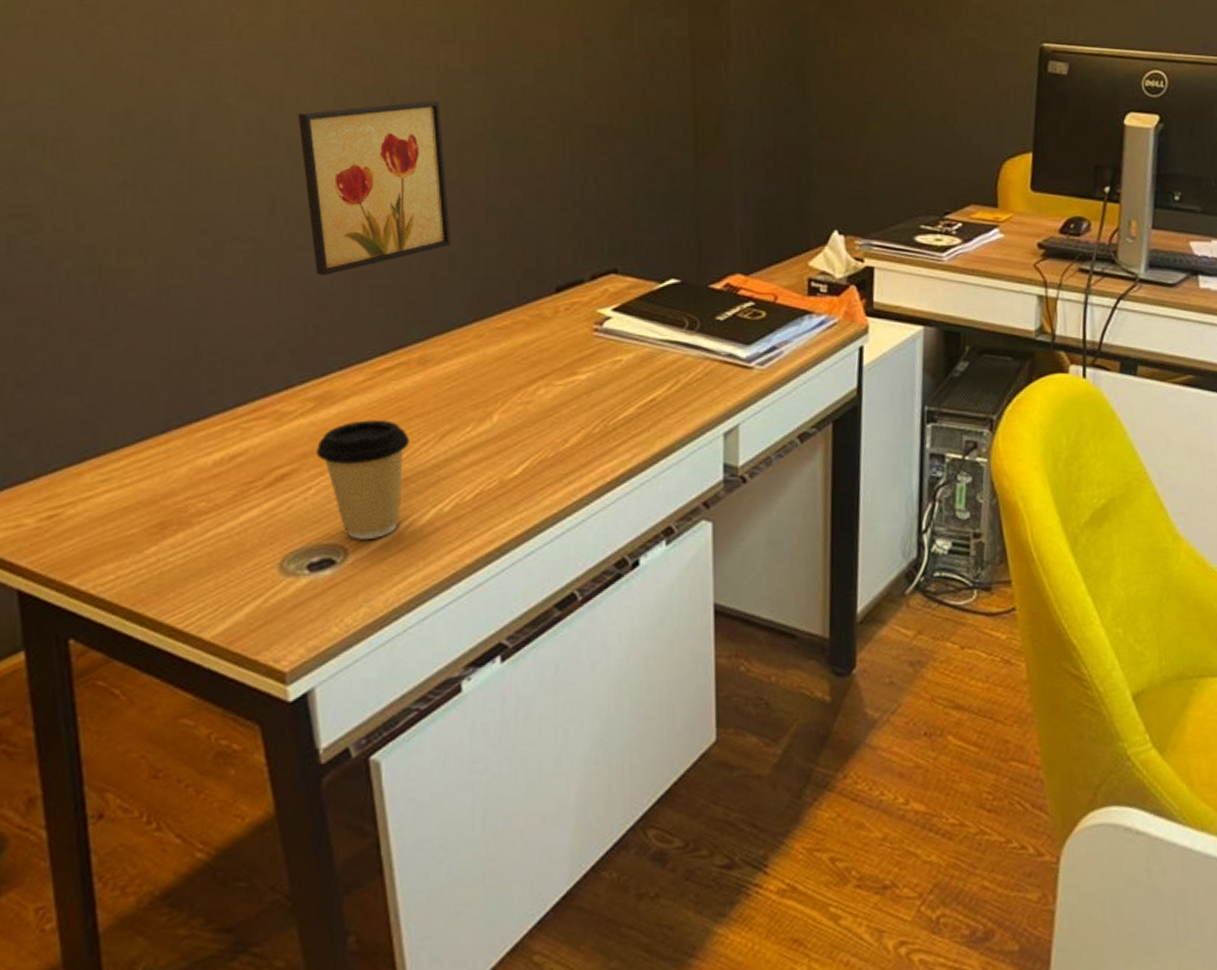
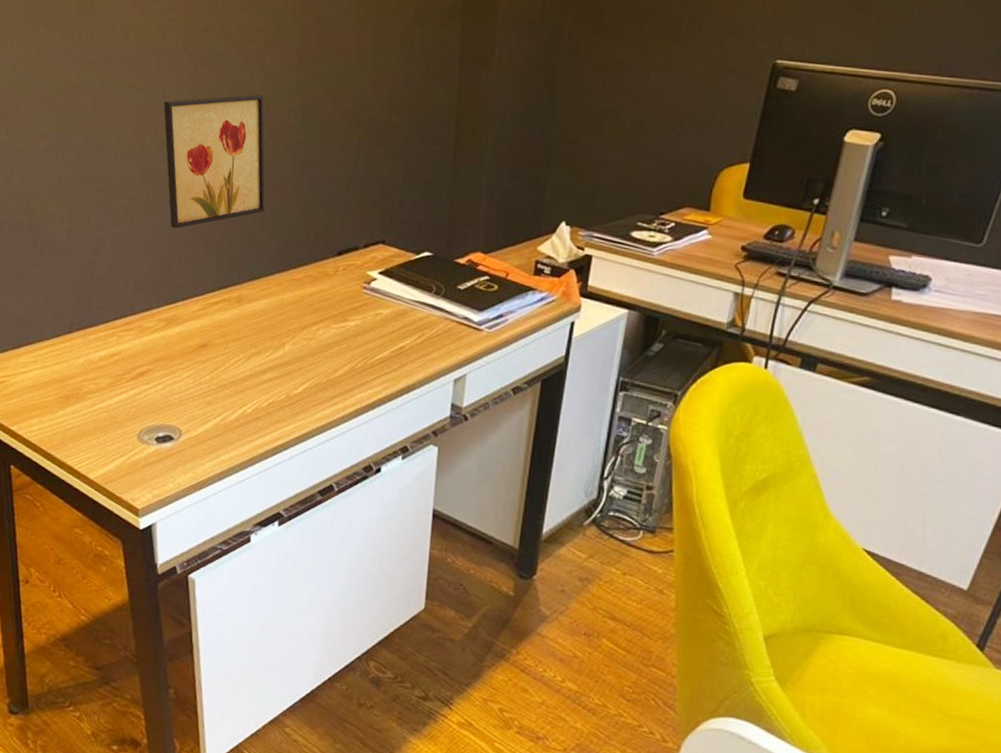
coffee cup: present [317,419,410,540] -> none [165,339,227,426]

